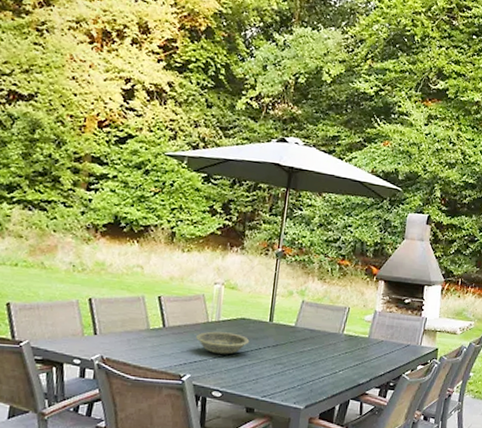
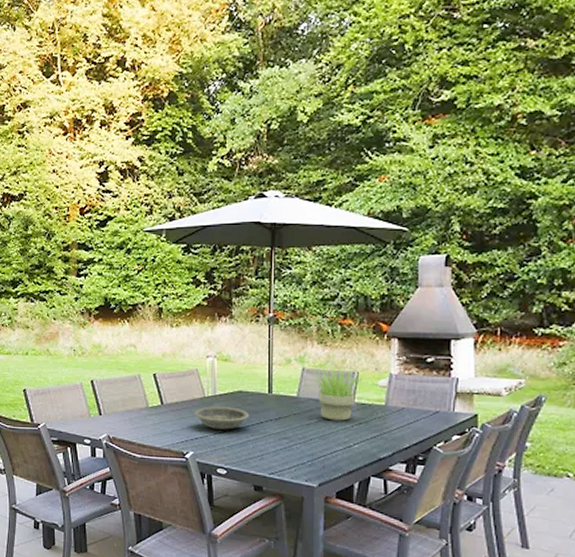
potted plant: none [309,300,356,350] -> present [310,366,366,421]

